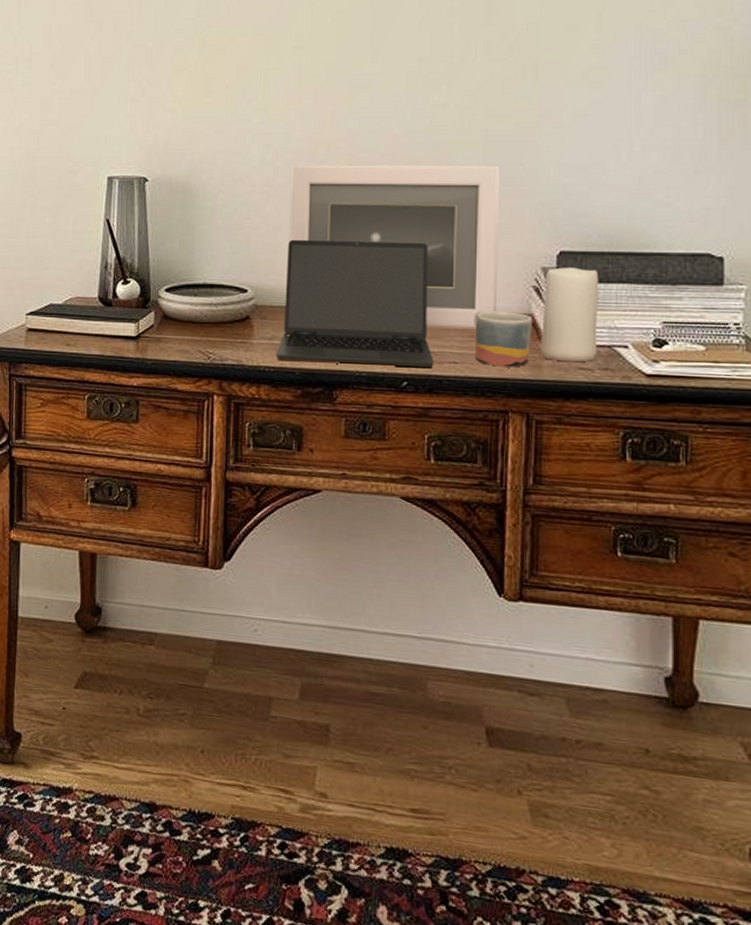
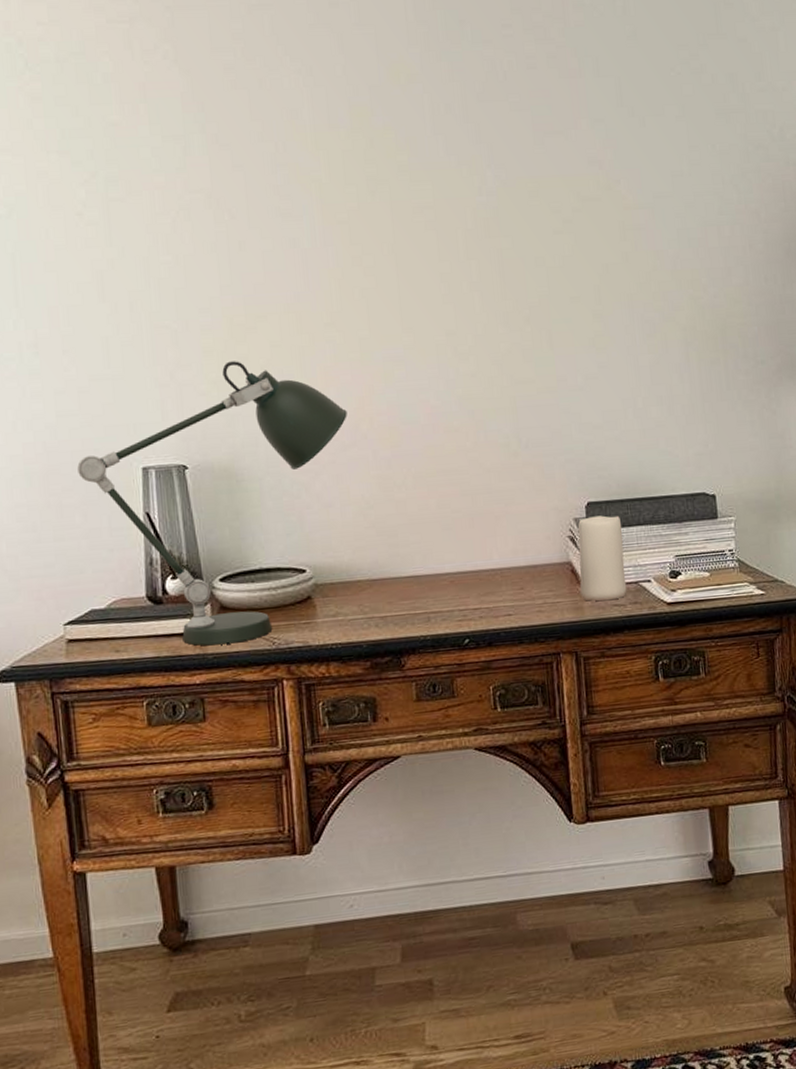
desk lamp: none [52,80,305,353] -> present [77,361,347,646]
laptop: present [275,239,434,369] -> none [341,505,491,635]
picture frame: present [289,164,501,330] -> none [336,428,540,585]
mug: present [474,311,532,368] -> none [521,561,573,614]

